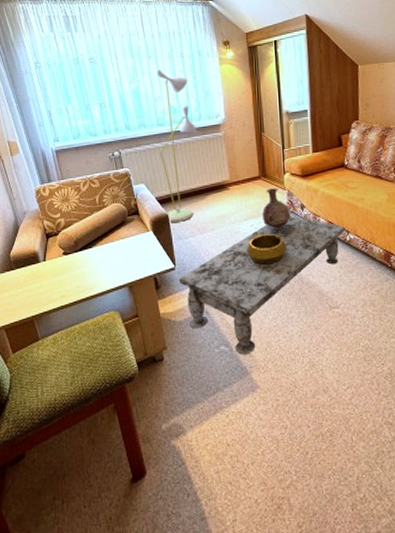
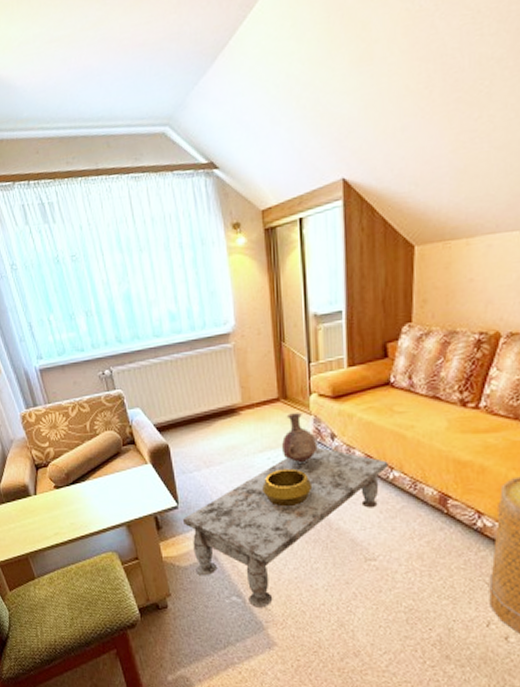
floor lamp: present [157,70,198,222] -> none [150,266,202,453]

